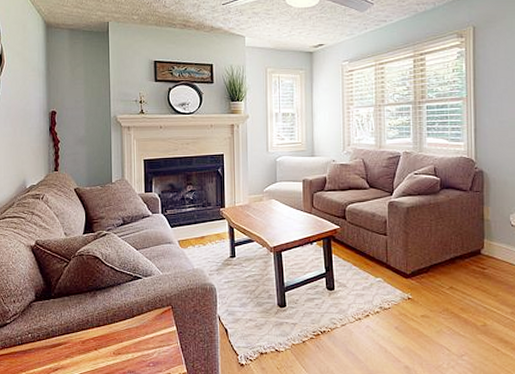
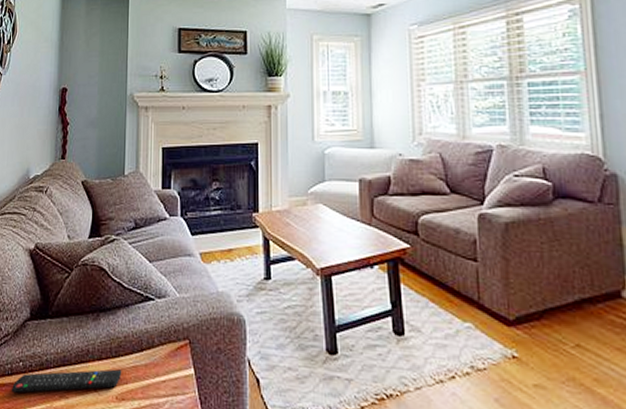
remote control: none [23,332,118,358] -> present [12,369,122,393]

